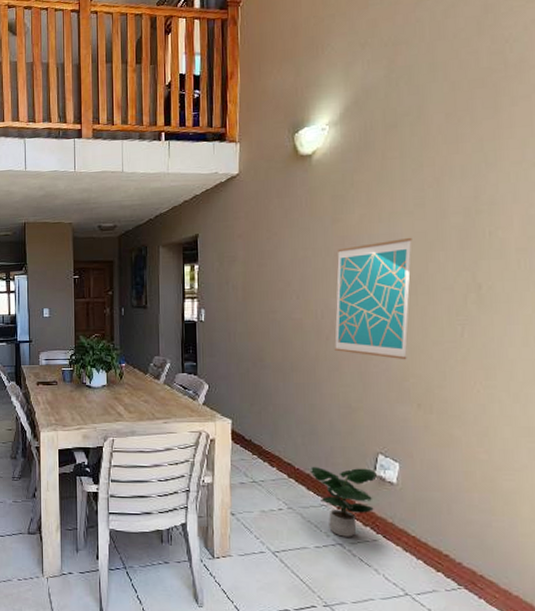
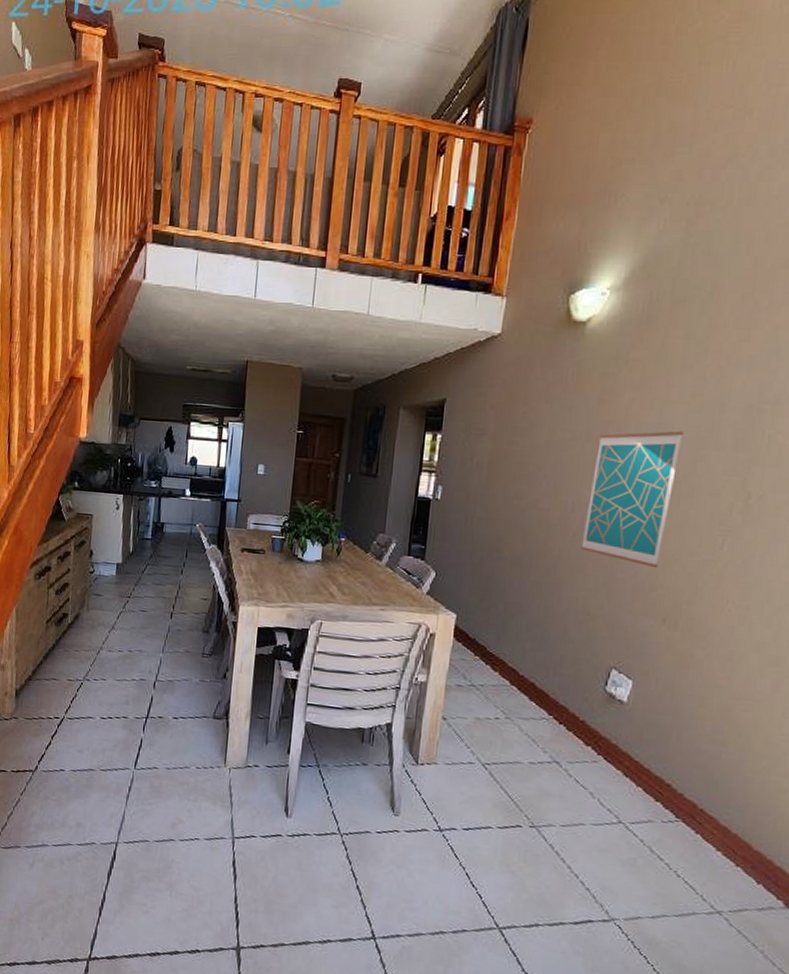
potted plant: present [310,466,377,537] -> none [535,674,607,756]

